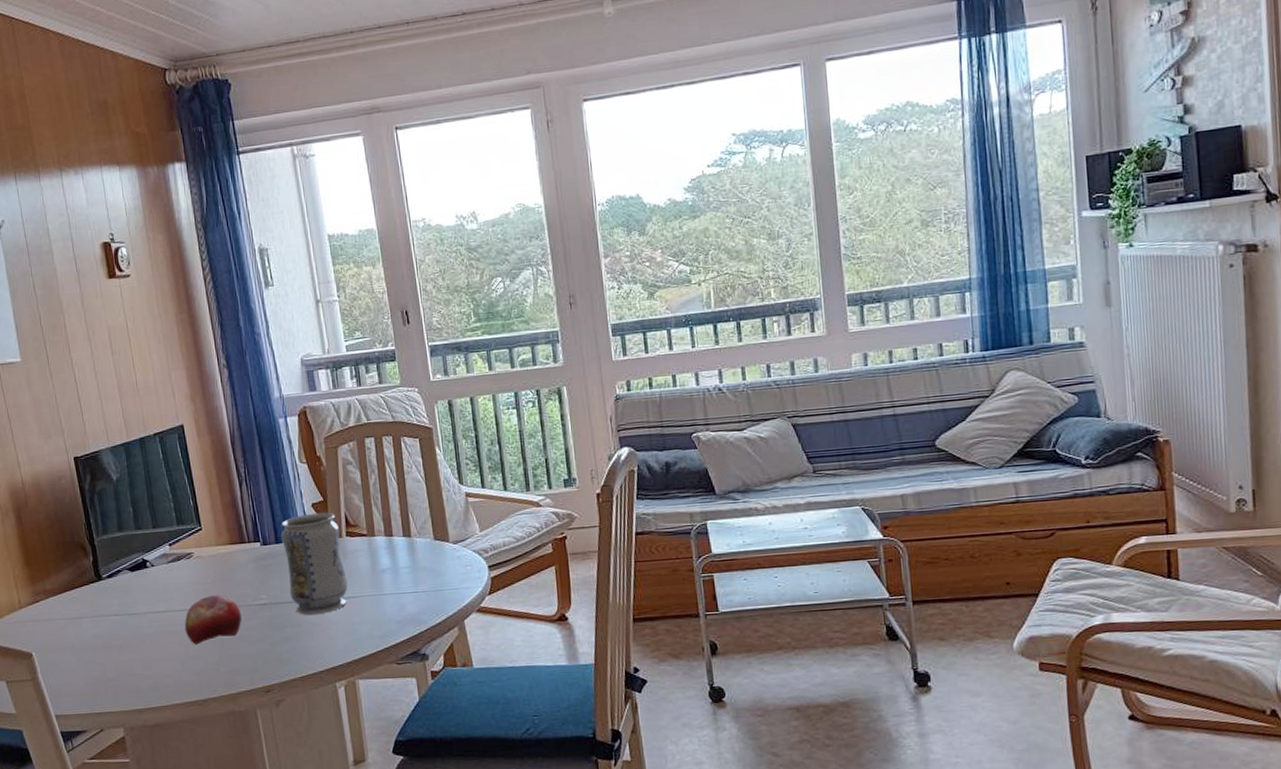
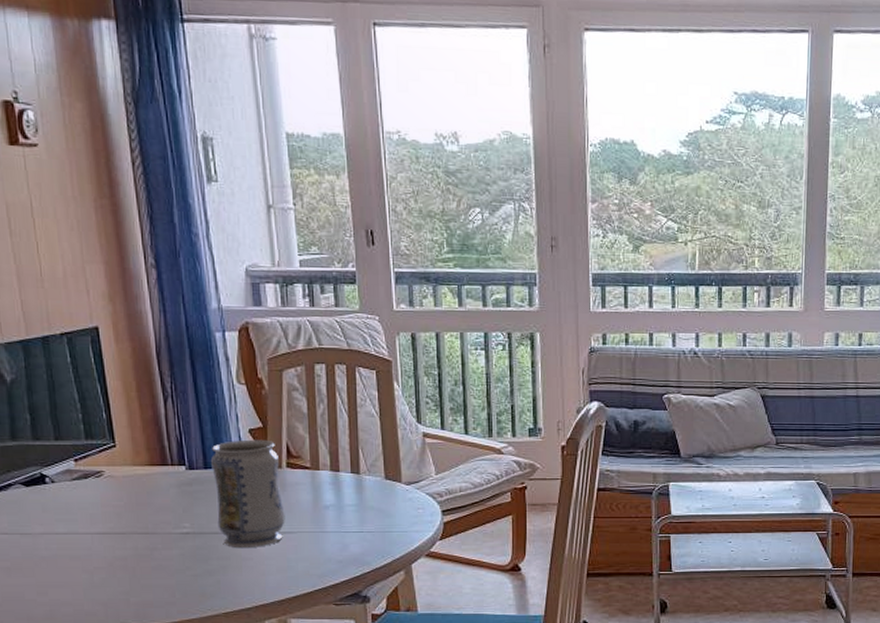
fruit: present [184,595,242,645] -> none [89,520,160,572]

